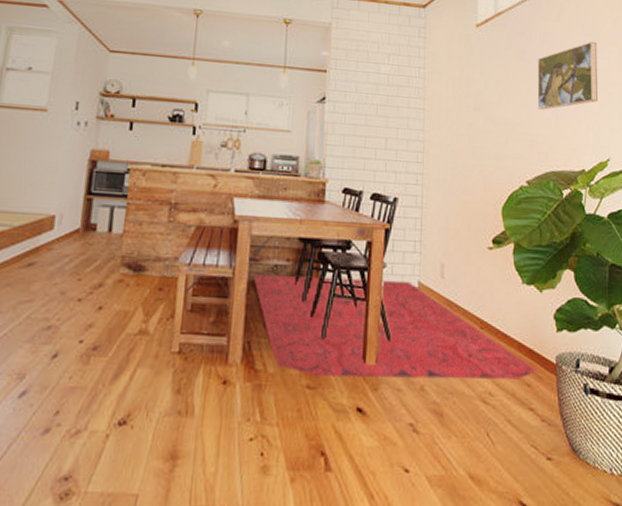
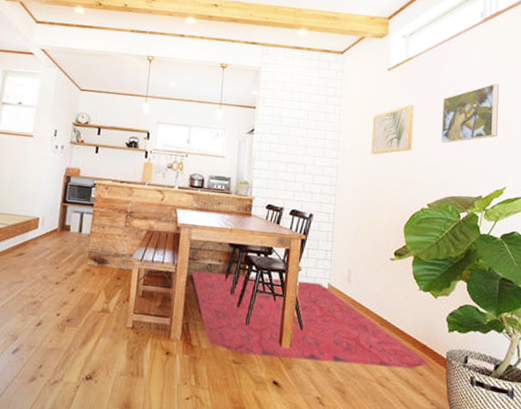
wall art: none [461,66,507,125] -> present [371,104,414,155]

